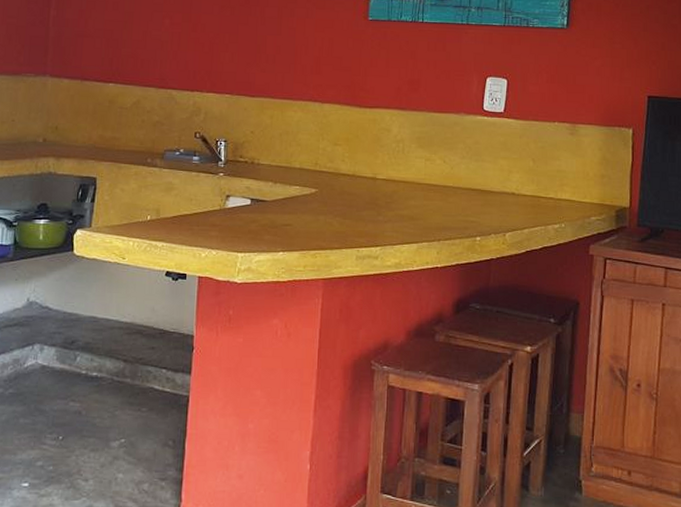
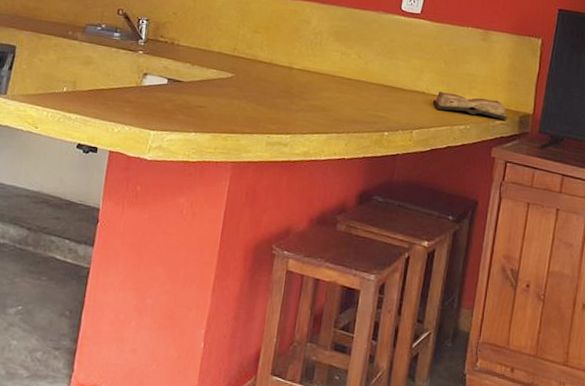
diary: none [523,190,604,215] -> present [432,91,508,120]

